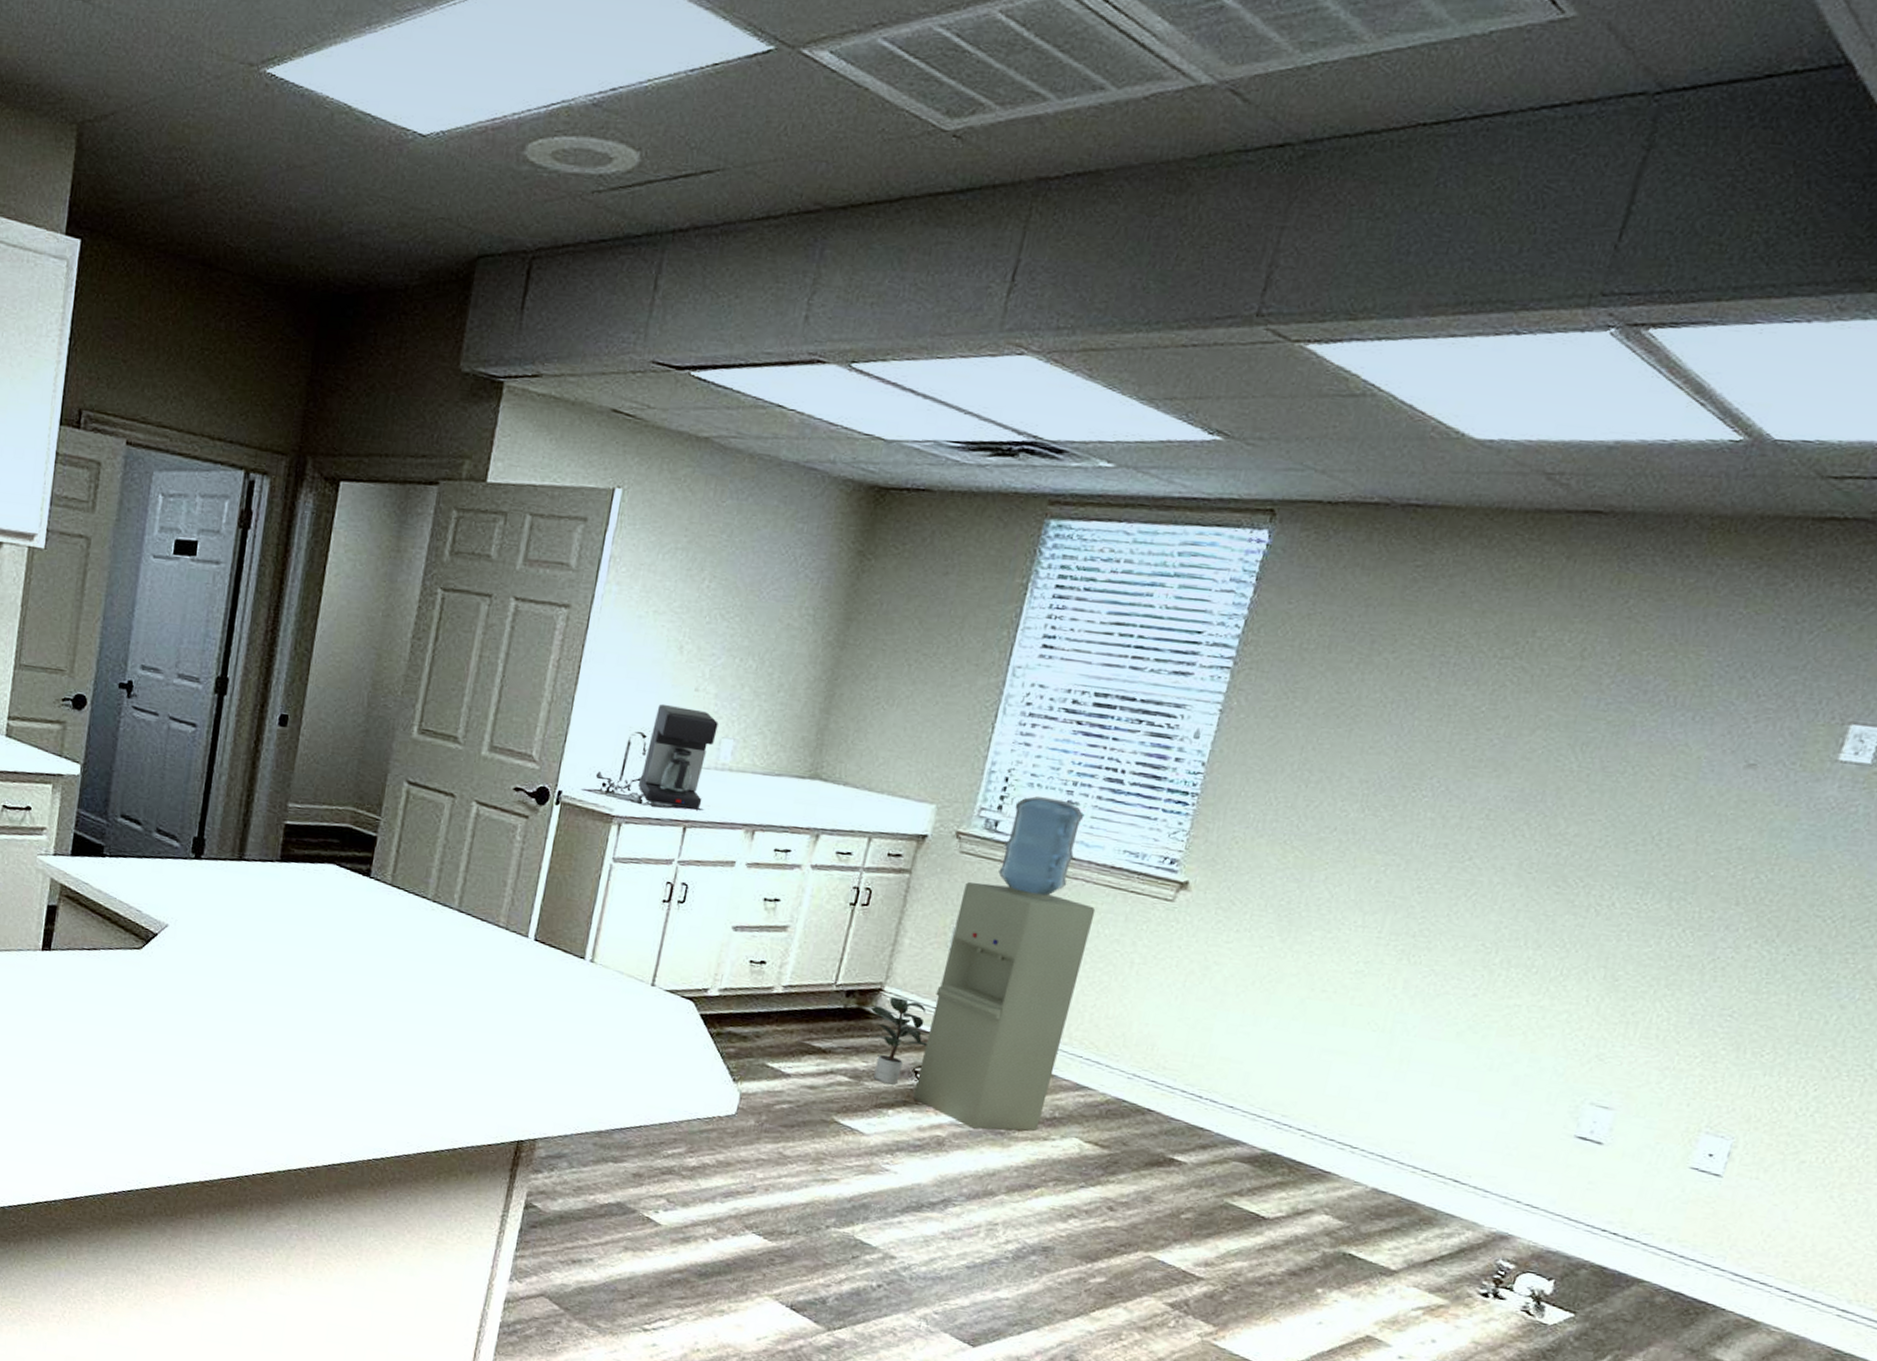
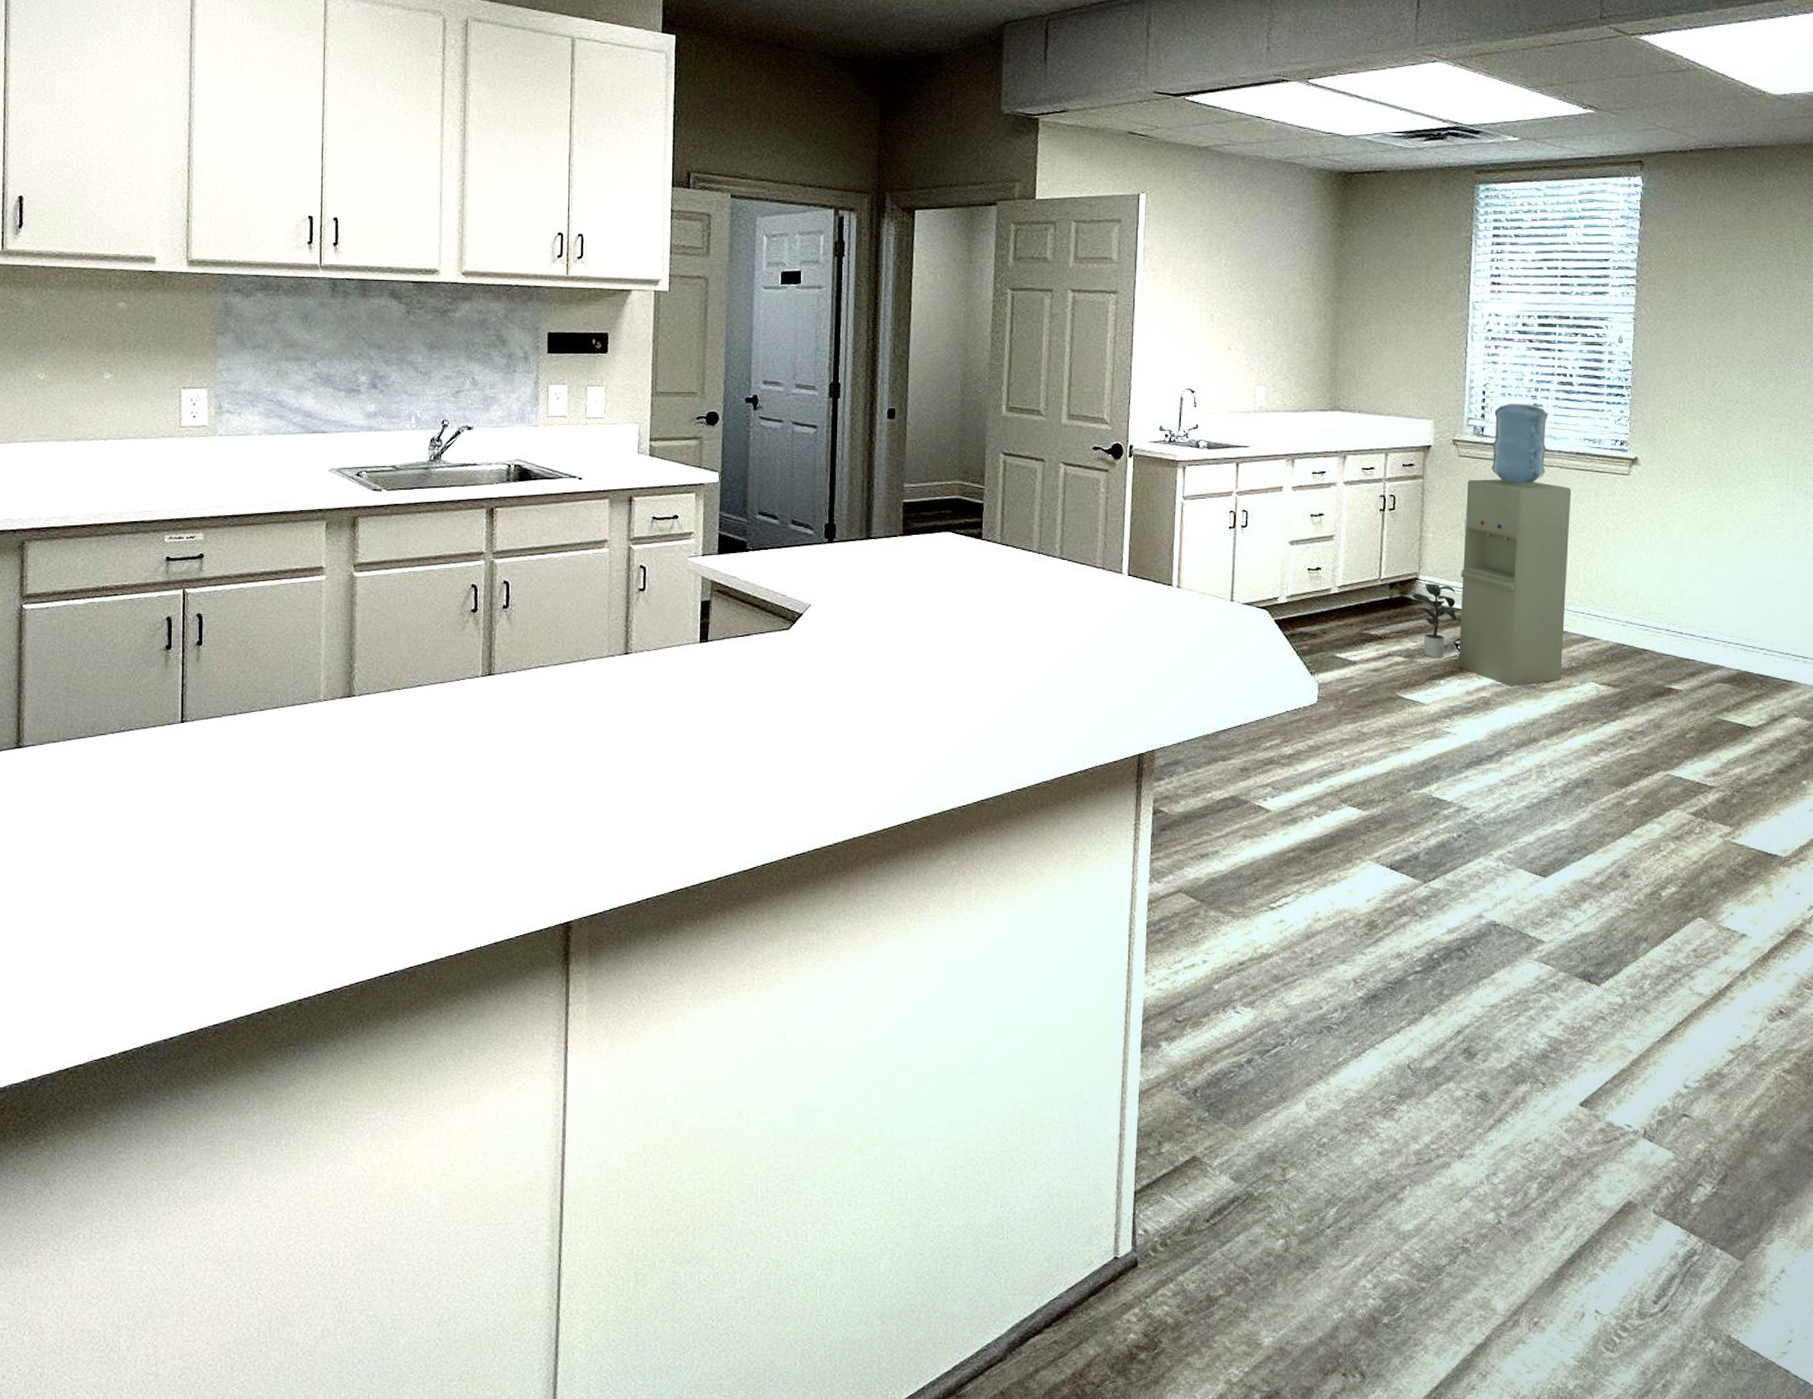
coffee maker: present [637,703,719,810] -> none [1194,363,1251,447]

